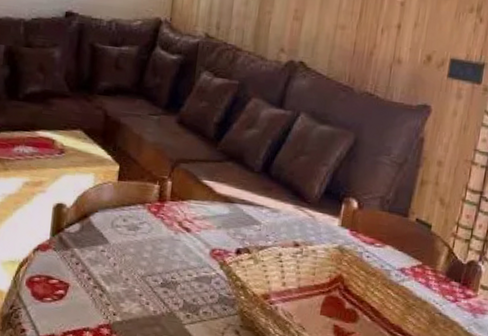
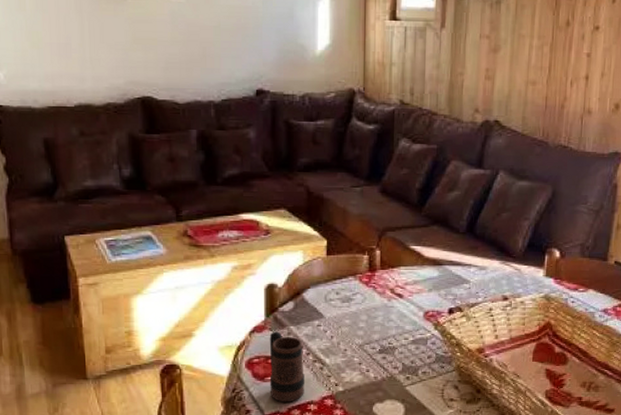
mug: none [47,251,85,327] -> present [269,331,306,403]

